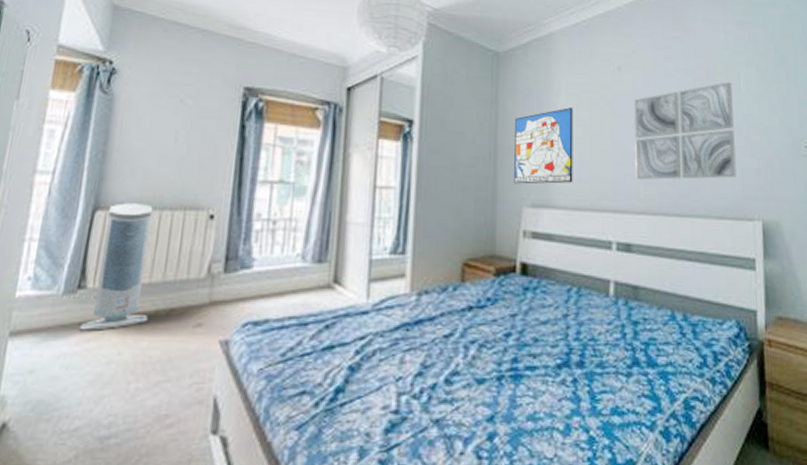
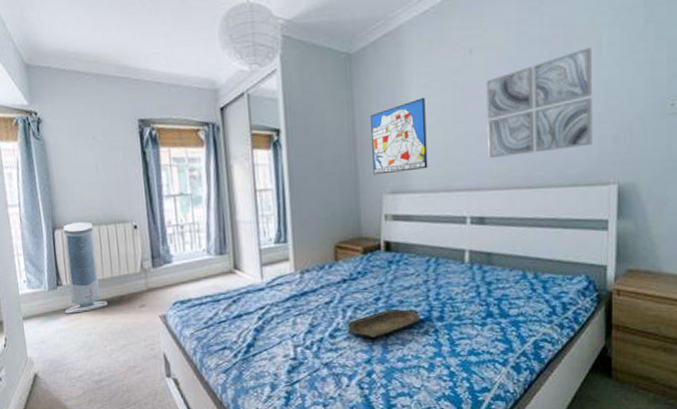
serving tray: none [468,350,557,386] -> present [348,309,420,338]

